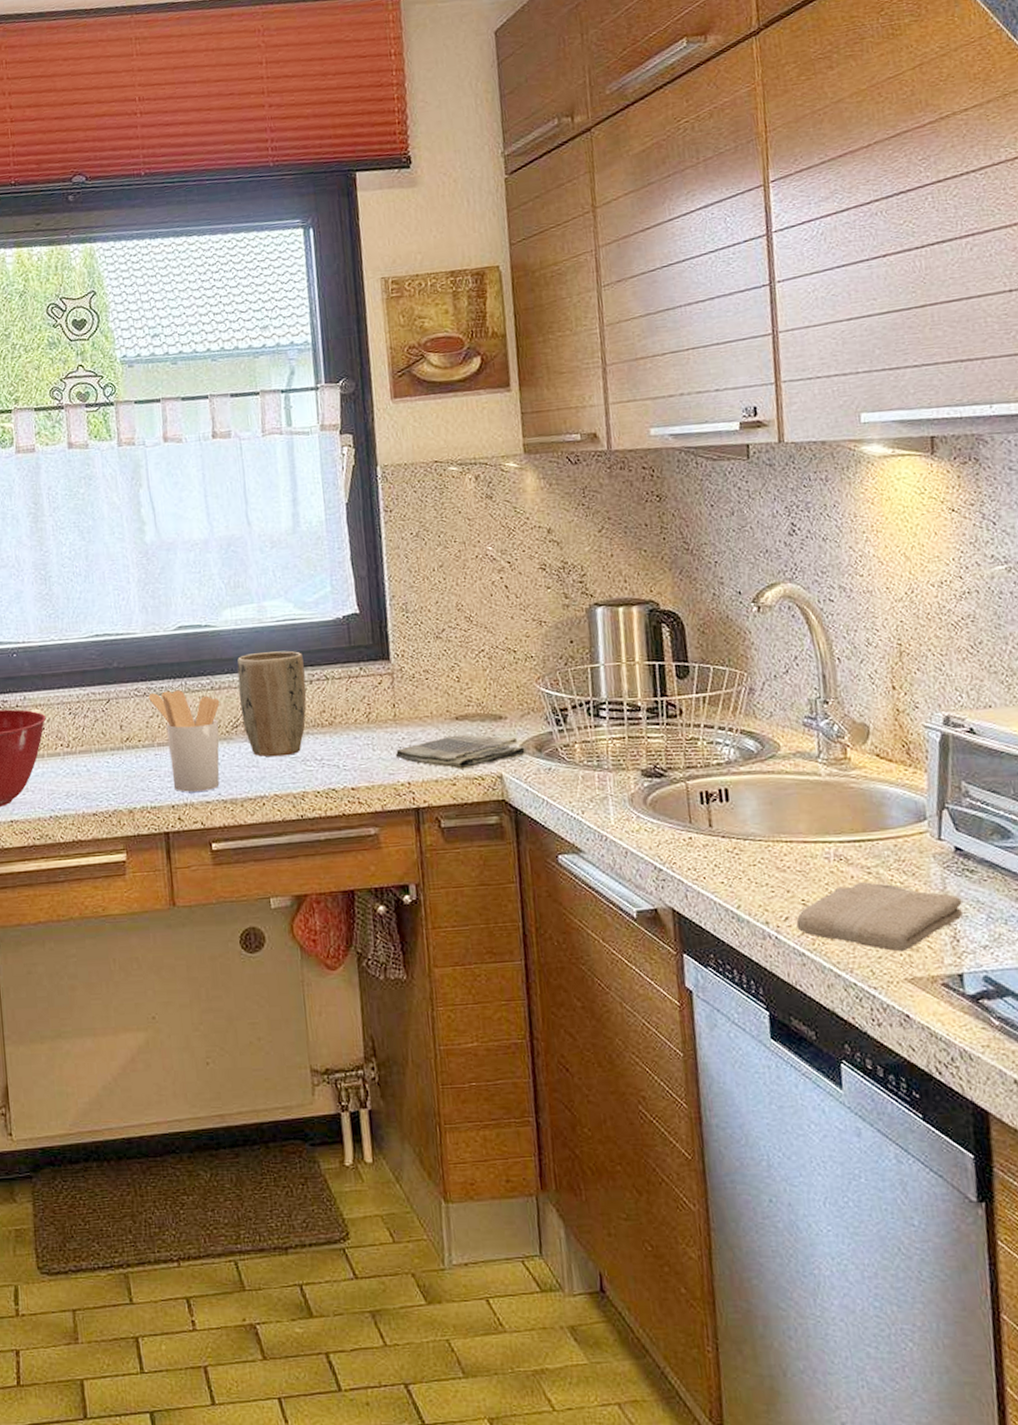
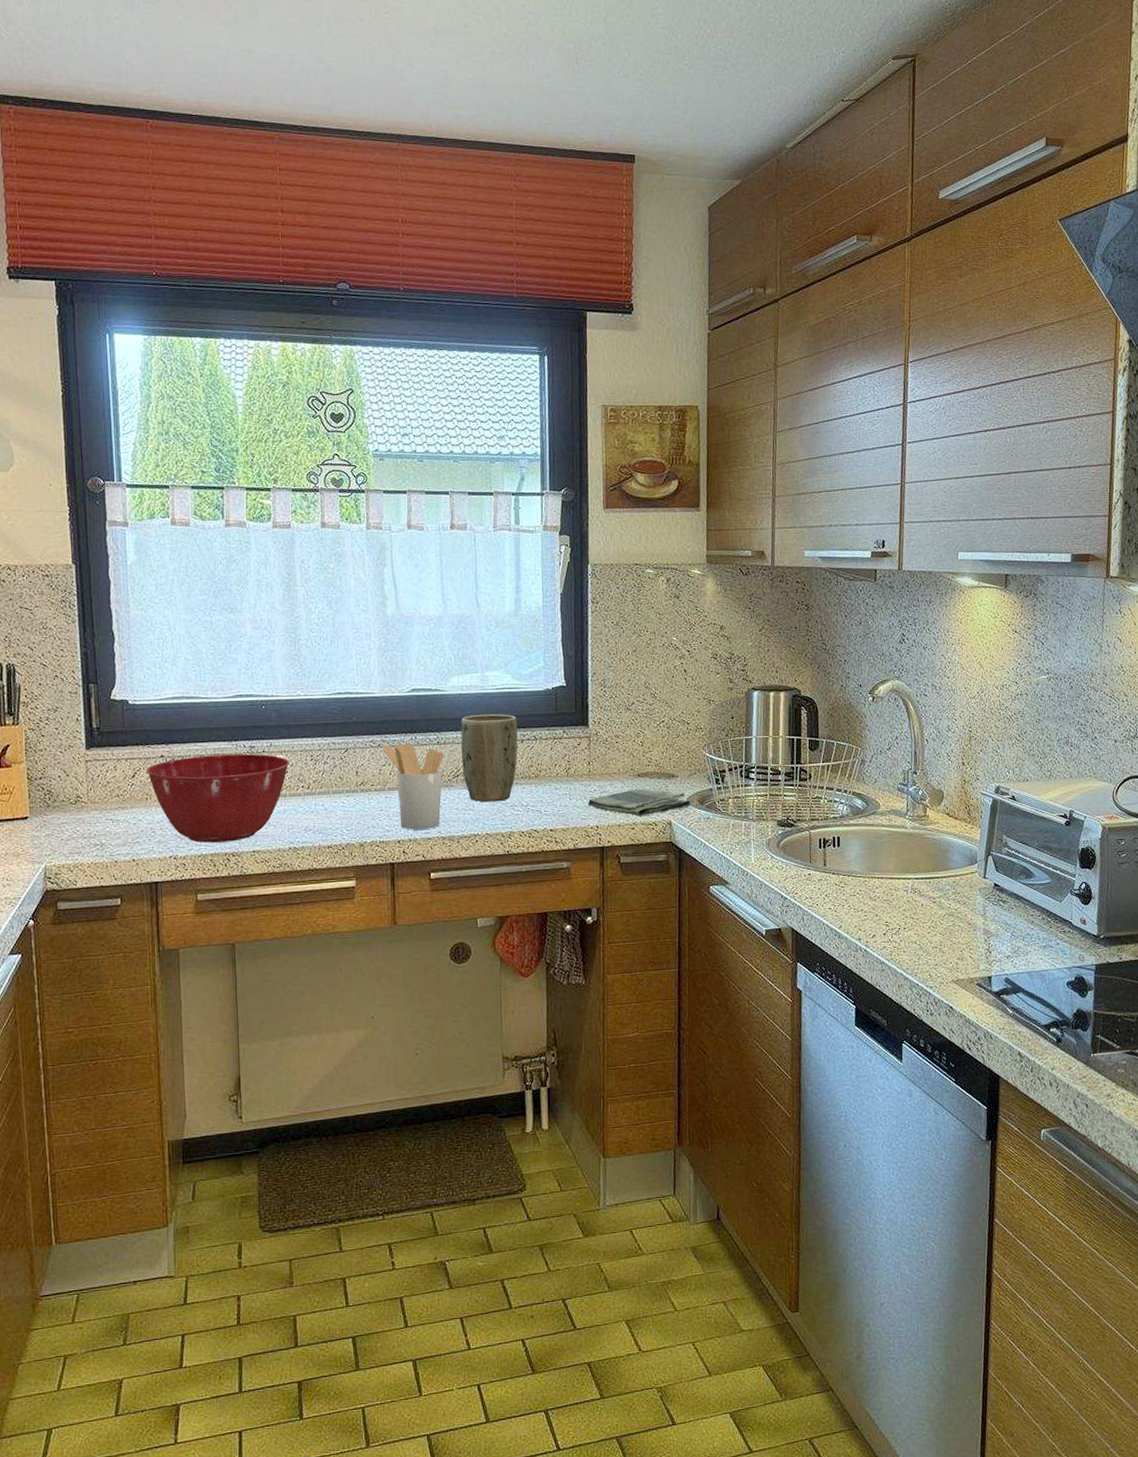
washcloth: present [796,882,963,952] -> none [880,909,996,961]

